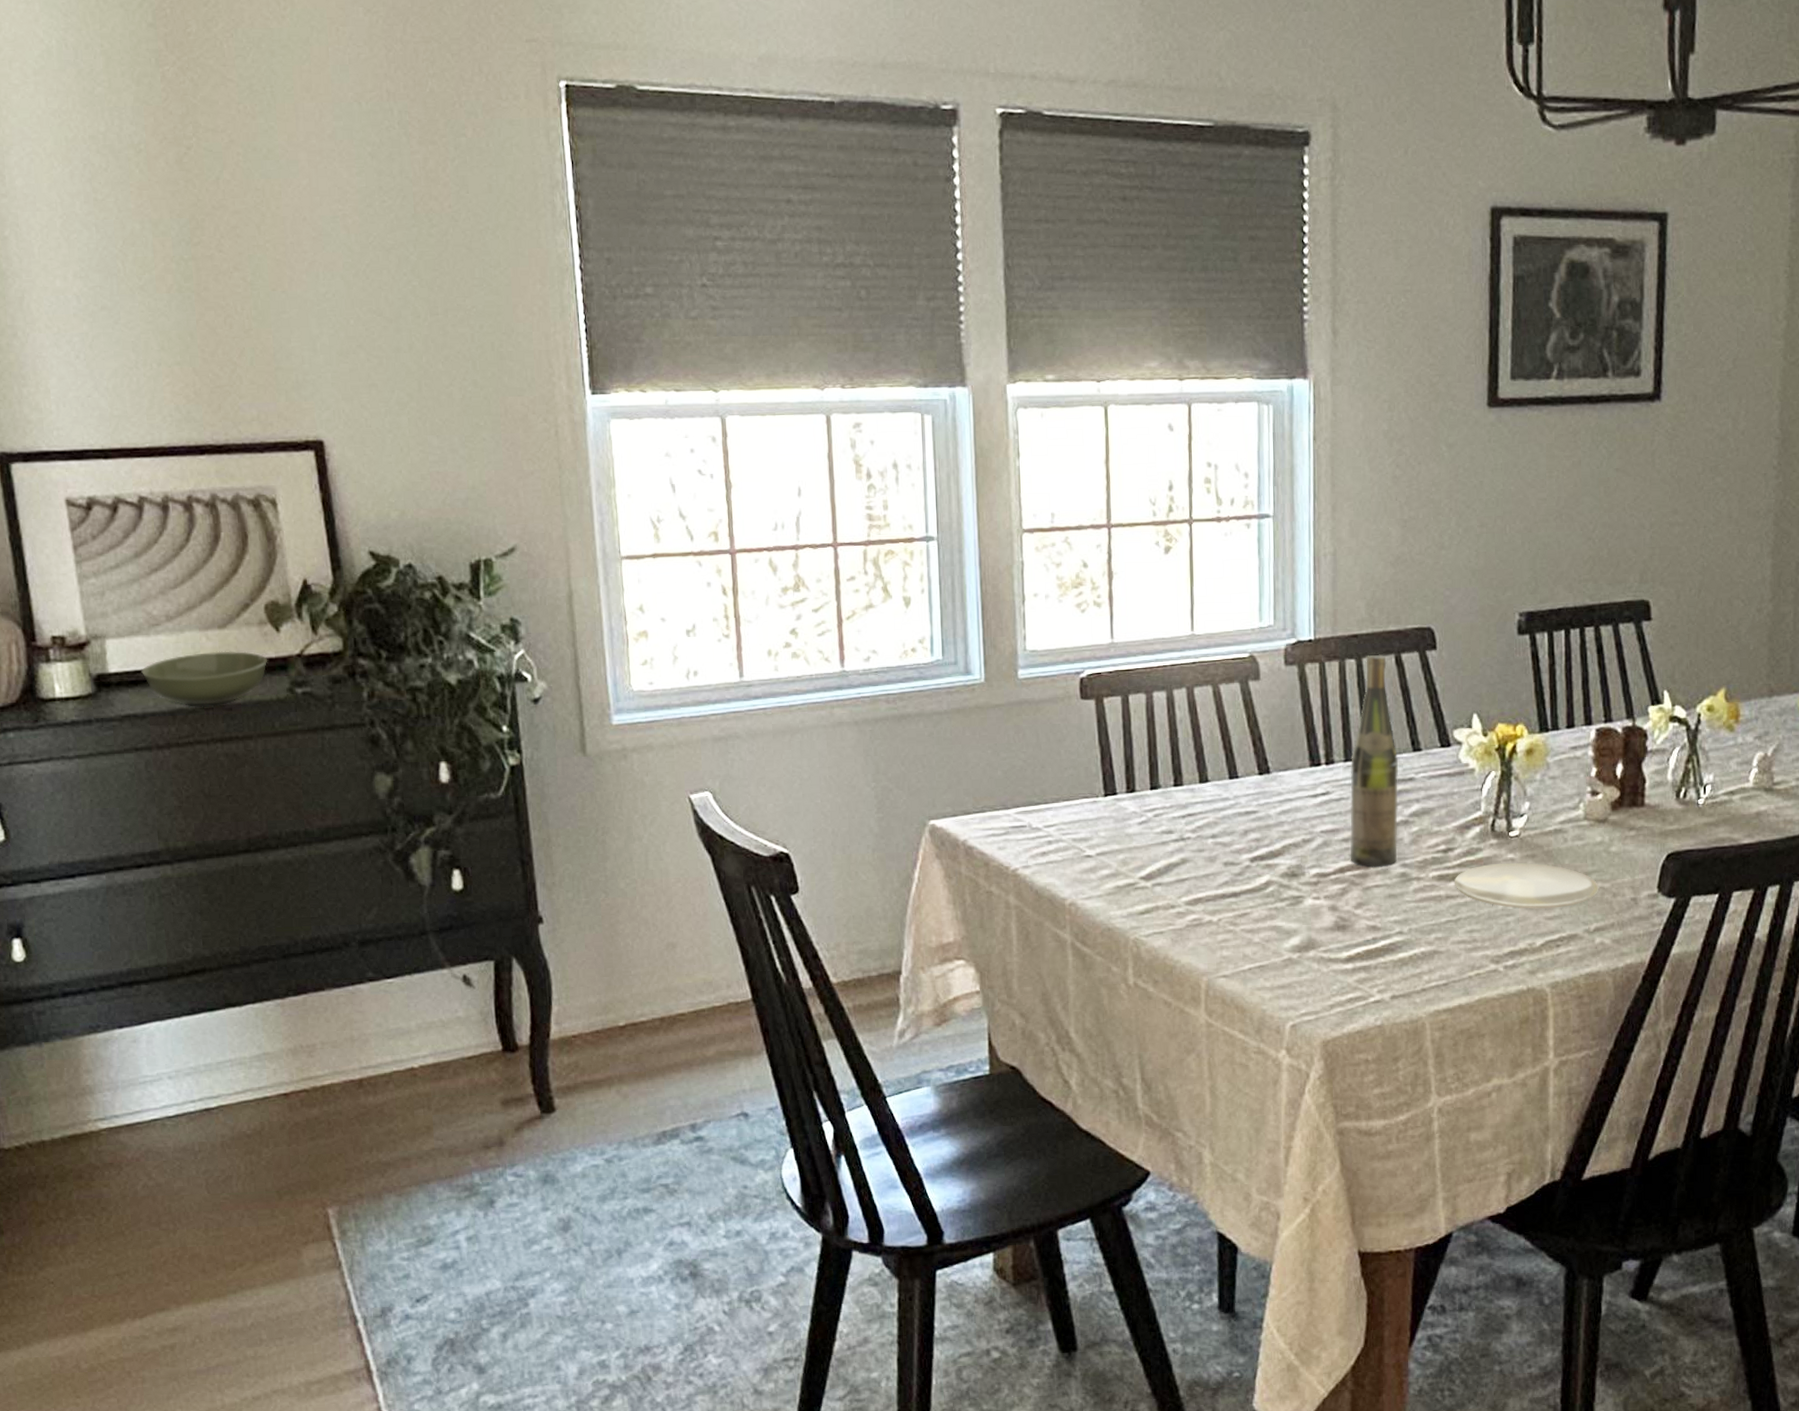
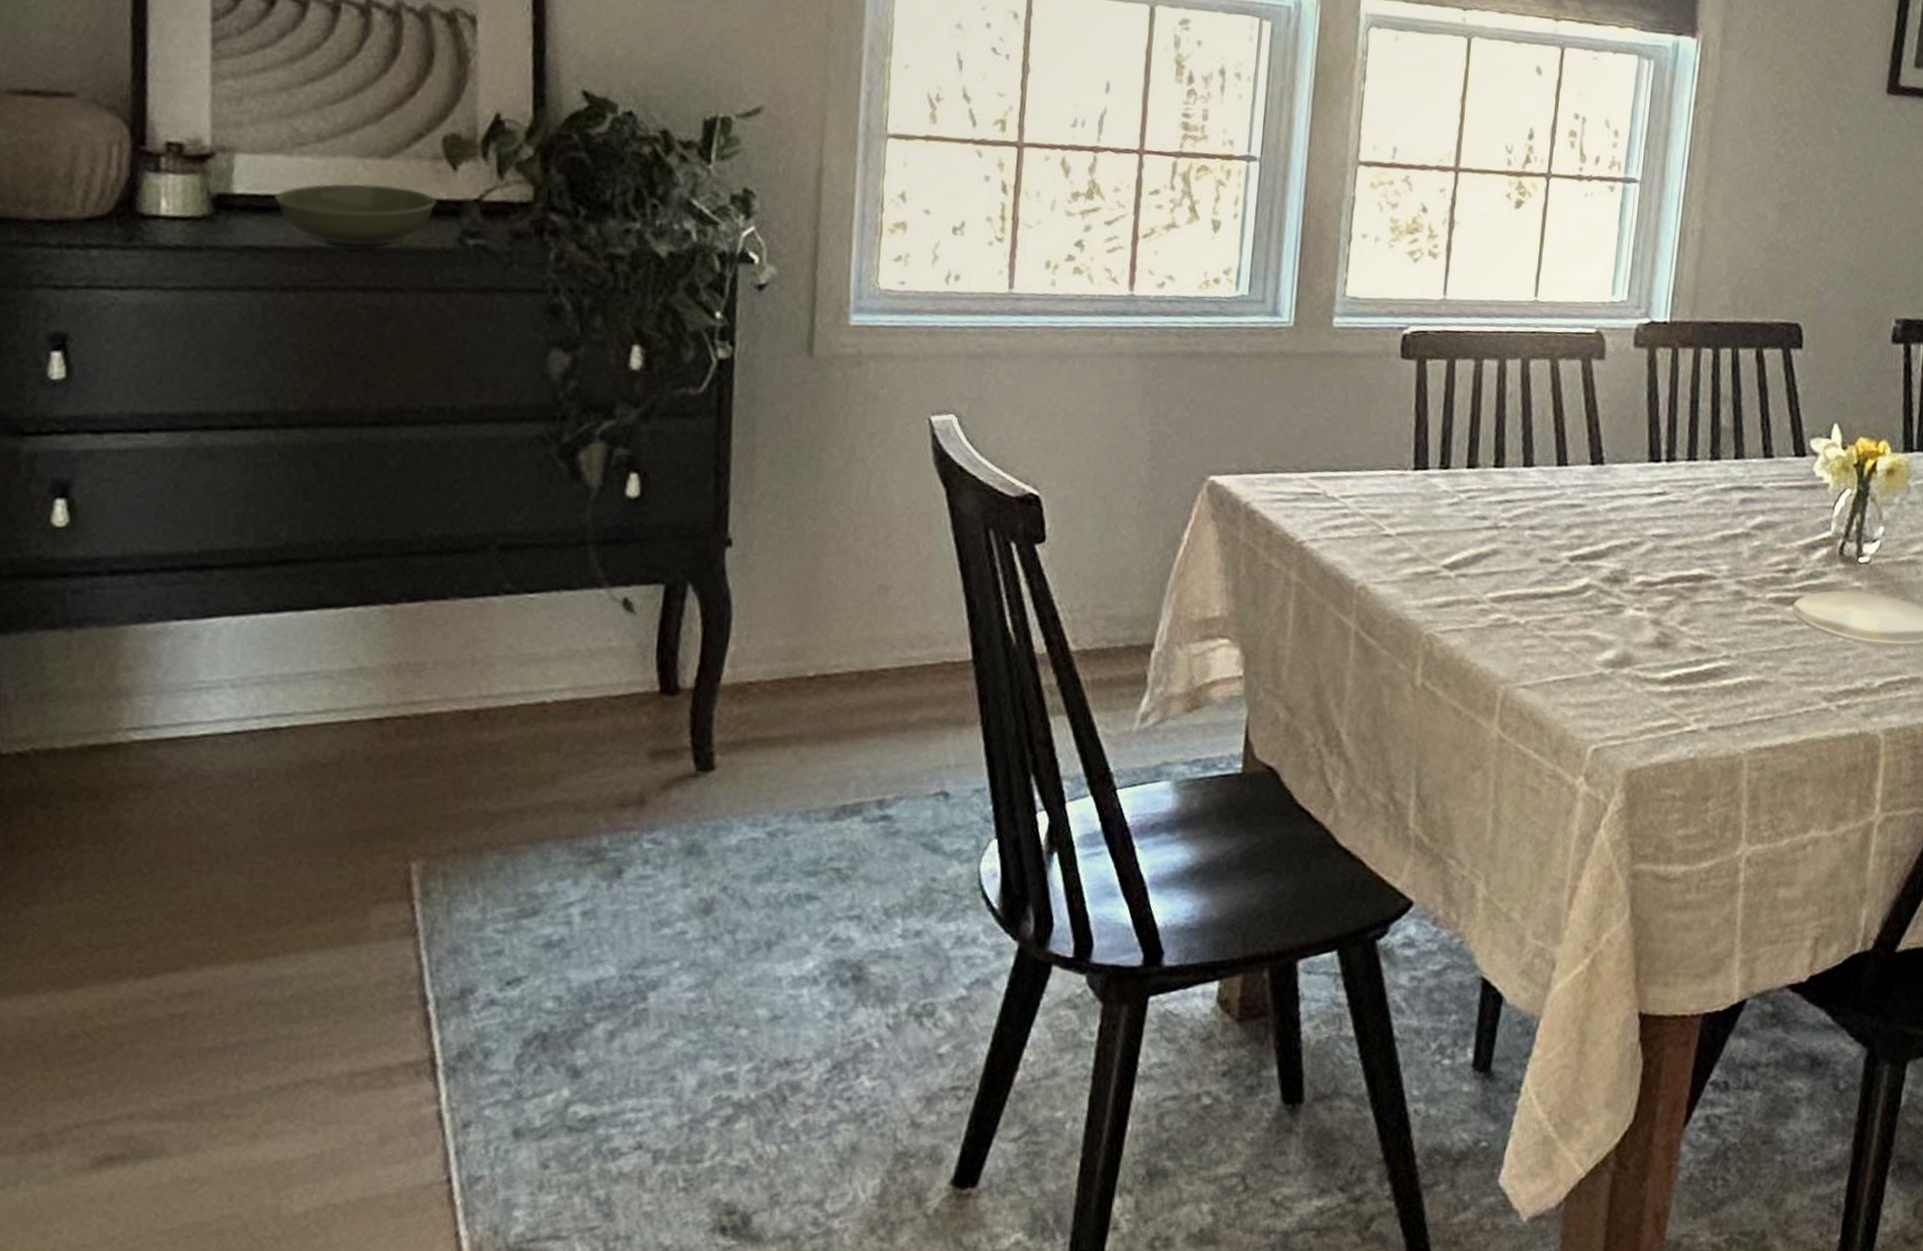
wine bottle: present [1349,654,1399,867] -> none [1681,346,1747,582]

